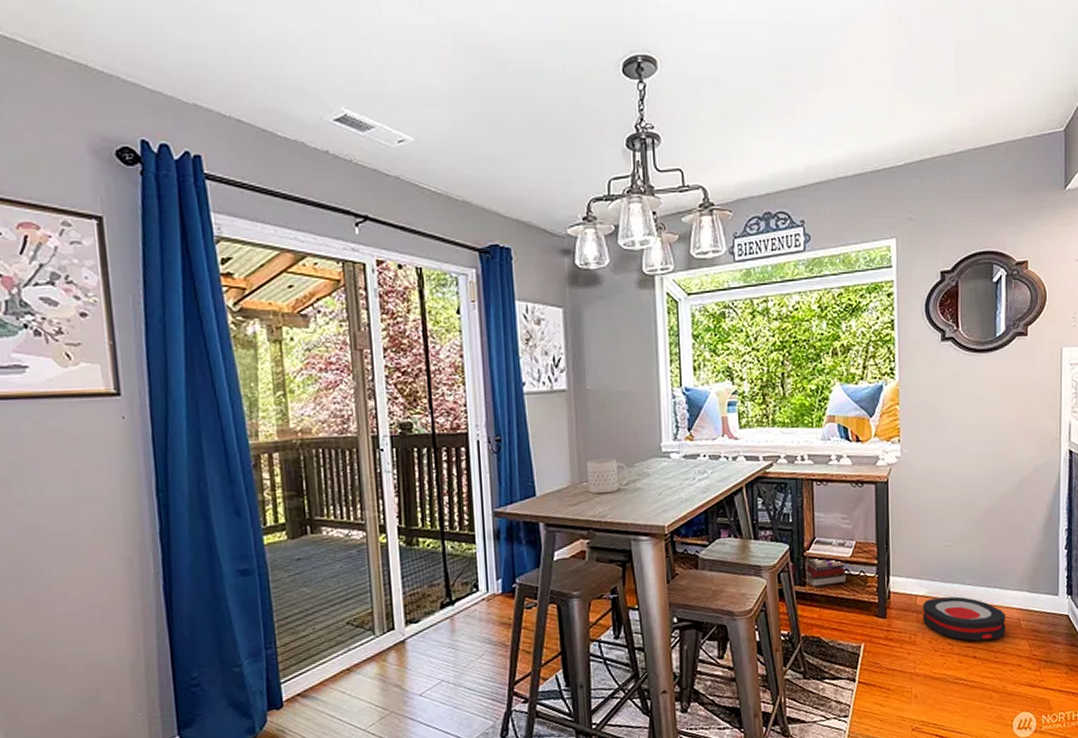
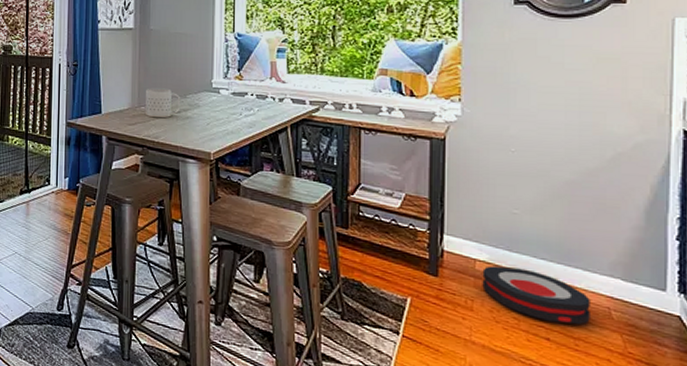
books: present [803,557,847,587] -> none [346,201,394,233]

